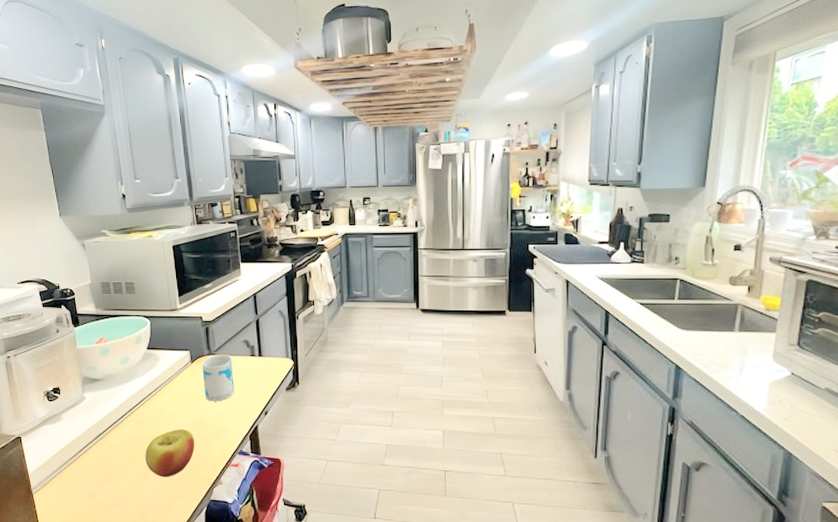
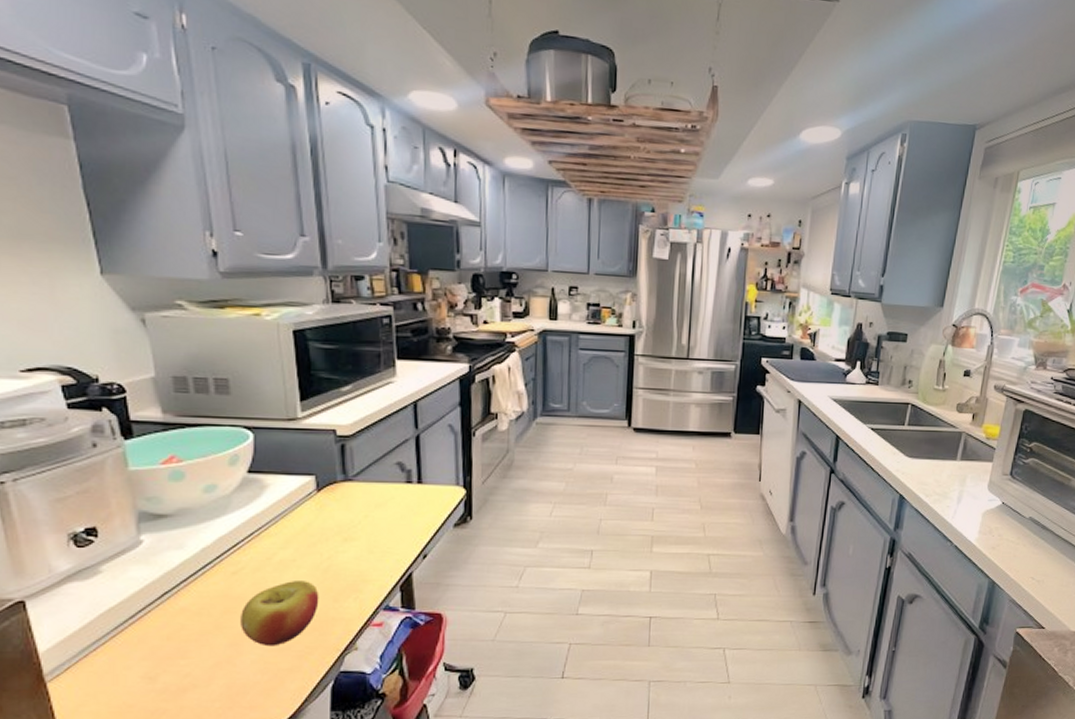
mug: present [202,354,234,402] -> none [333,481,381,543]

